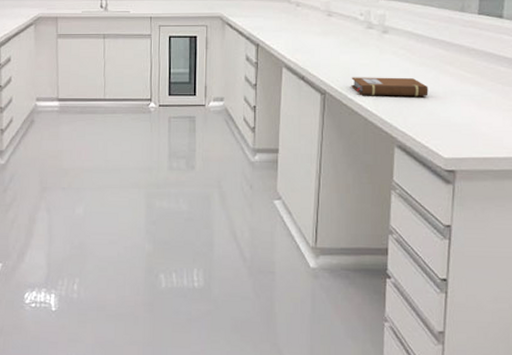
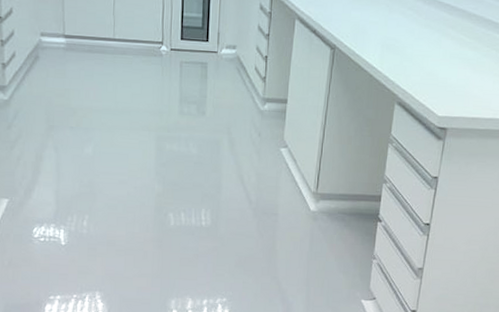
notebook: present [351,77,429,96] -> none [360,34,431,58]

